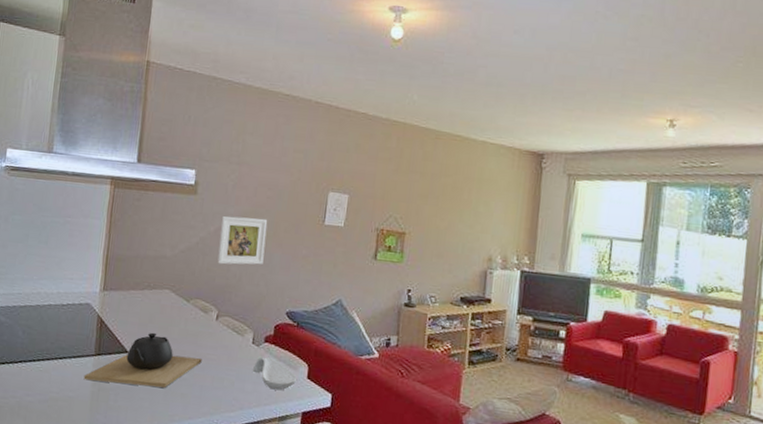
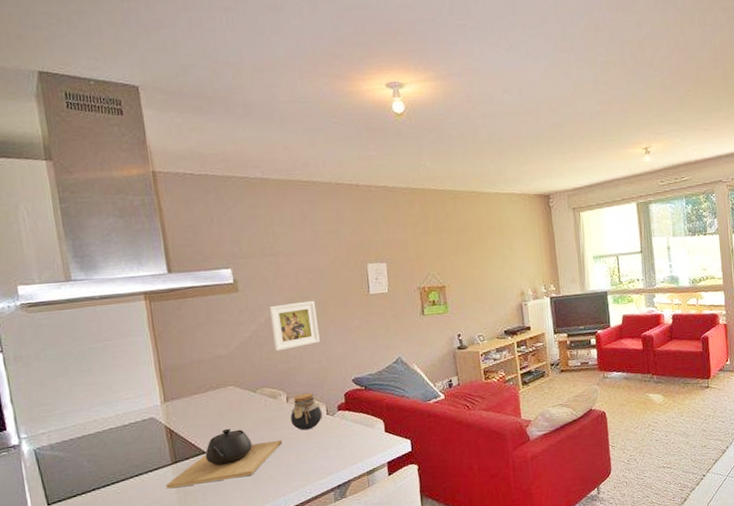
jar: none [216,314,249,355] -> present [290,392,323,431]
spoon rest: present [252,356,297,391] -> none [332,422,376,450]

